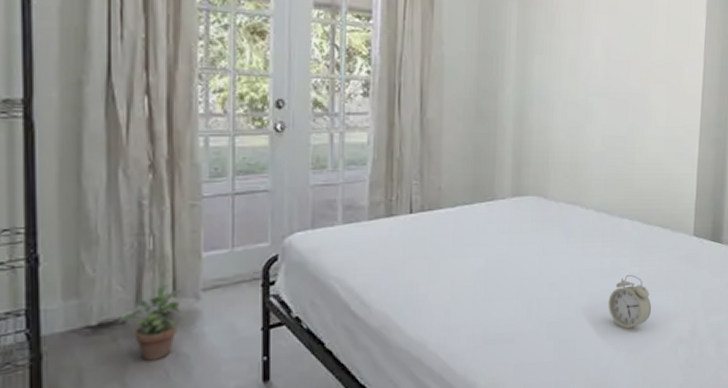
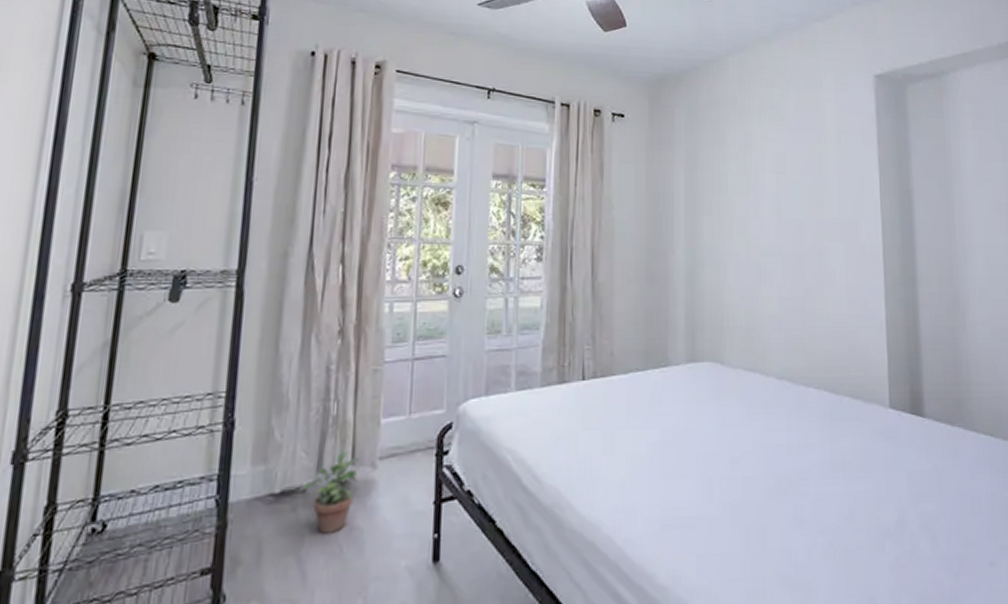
alarm clock: present [608,275,651,332] -> none [798,452,848,521]

